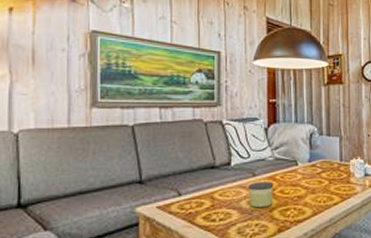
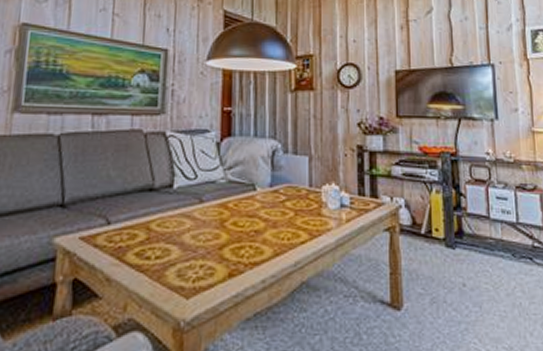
candle: present [249,182,274,208] -> none [193,210,226,244]

